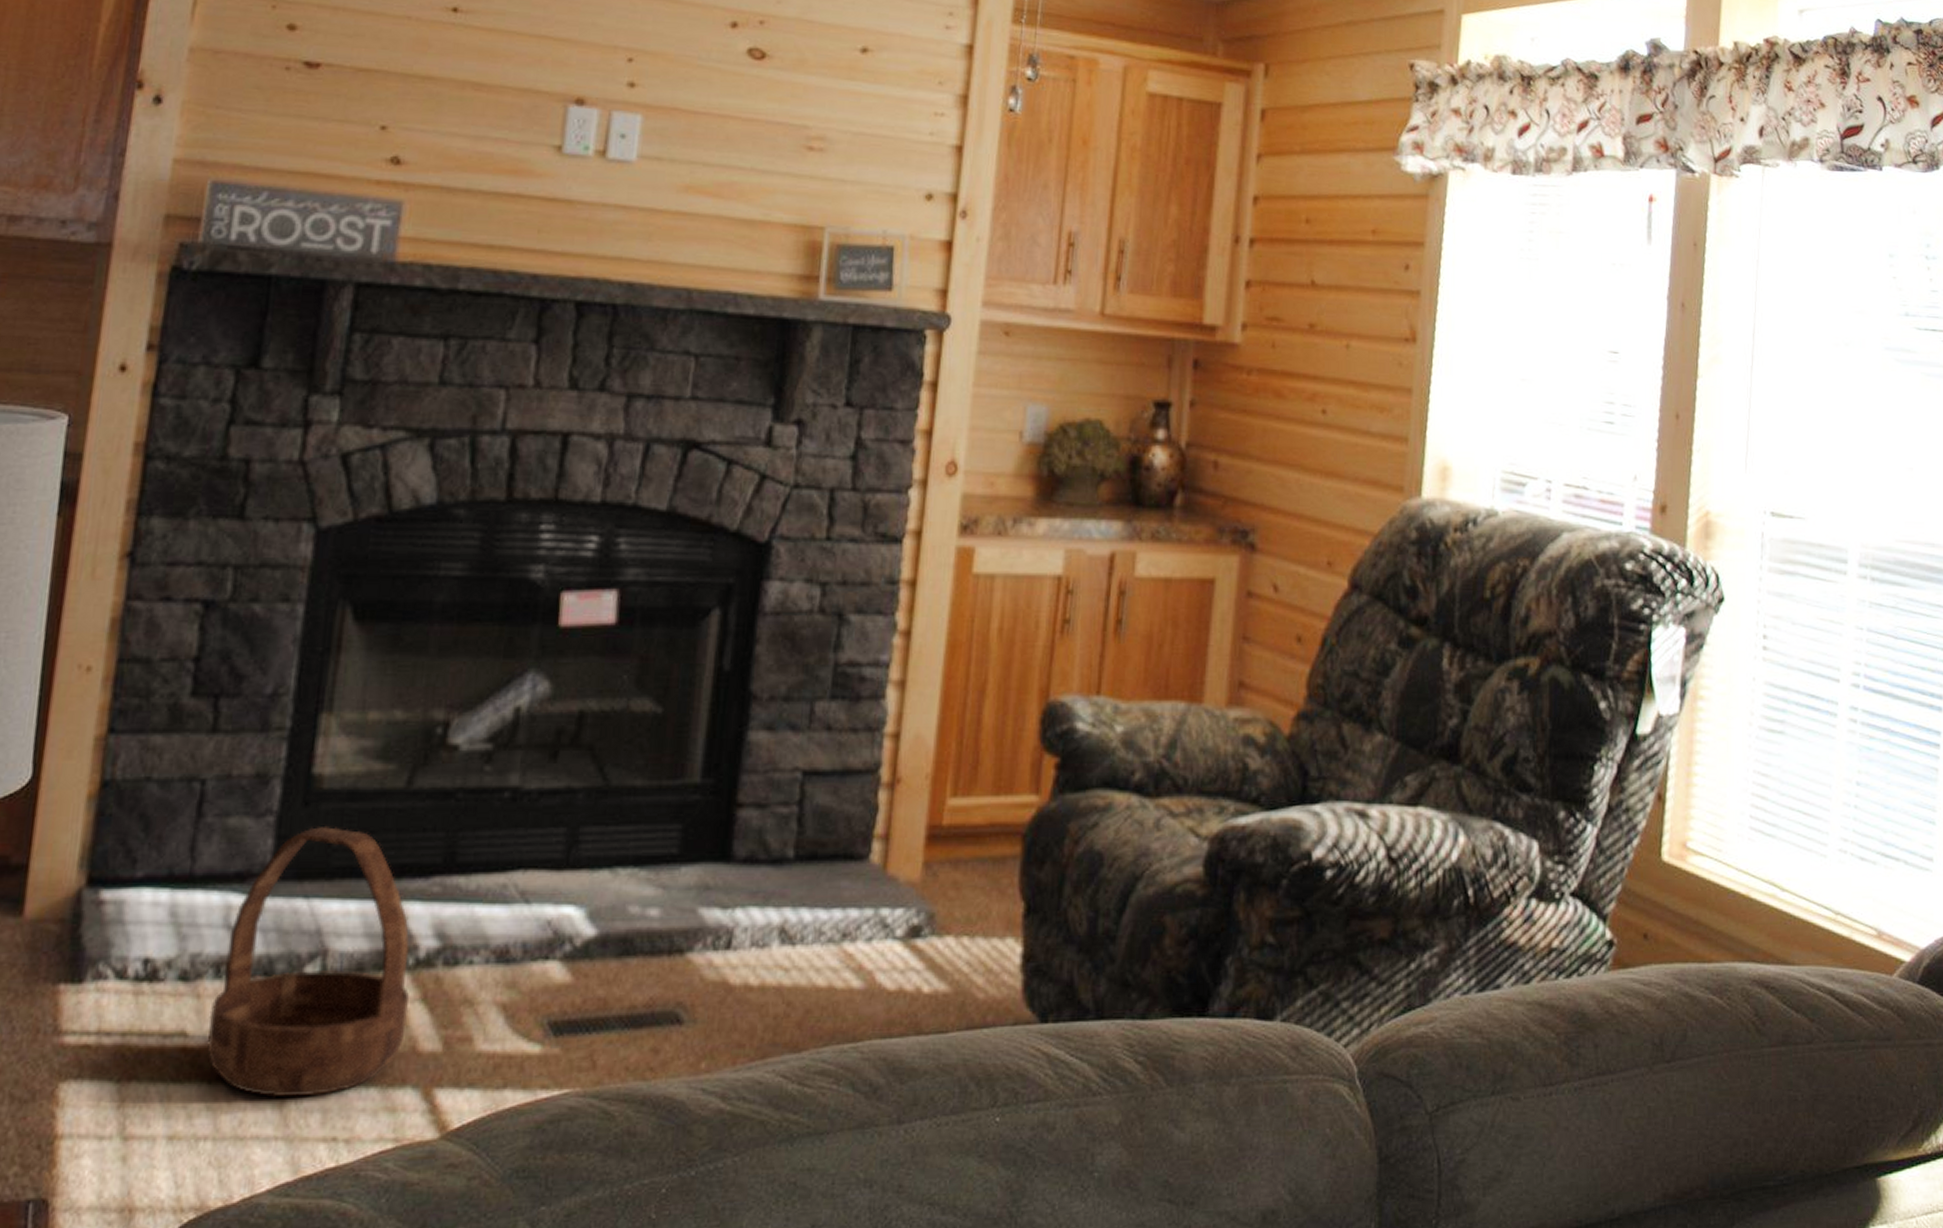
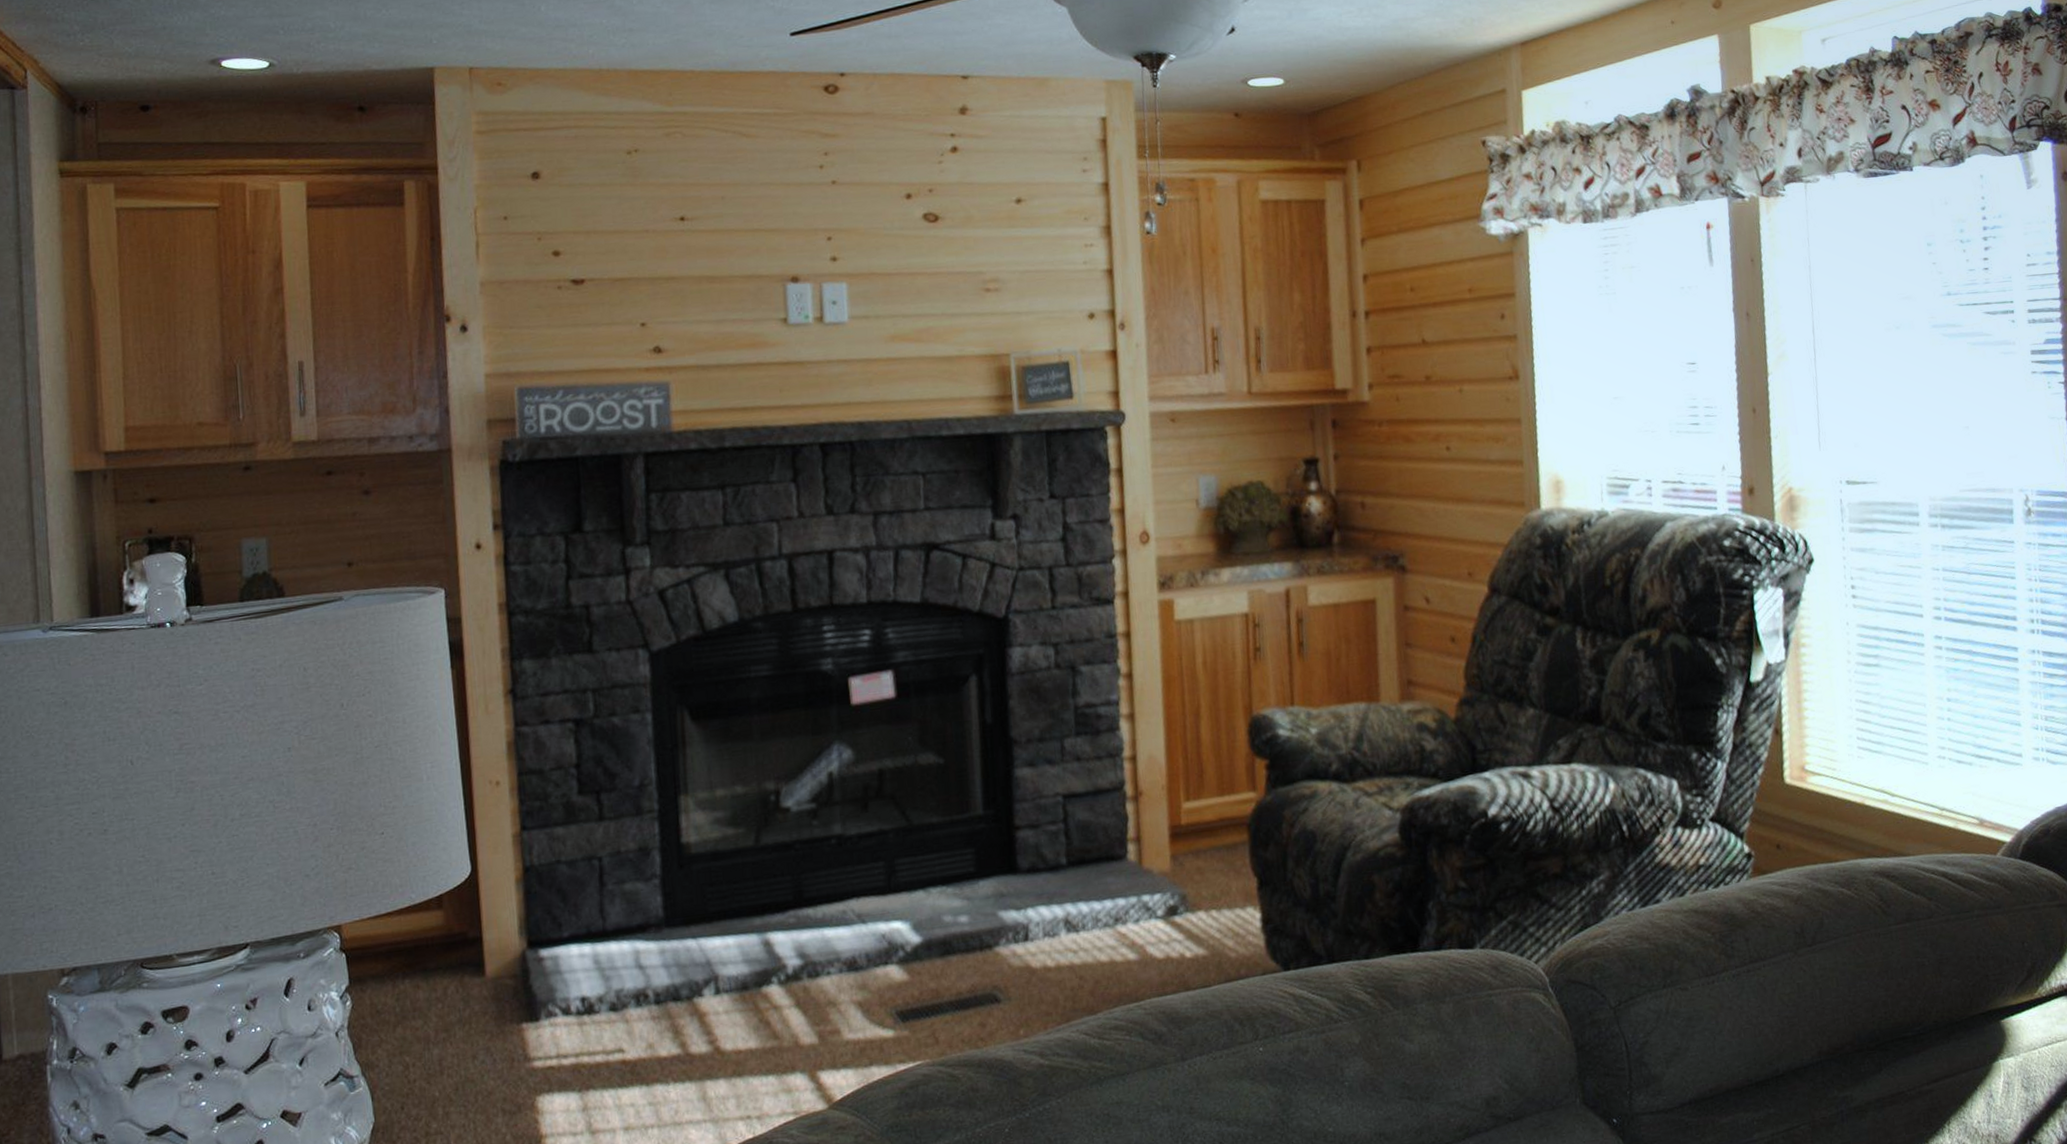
basket: present [206,825,410,1098] -> none [637,881,788,1091]

